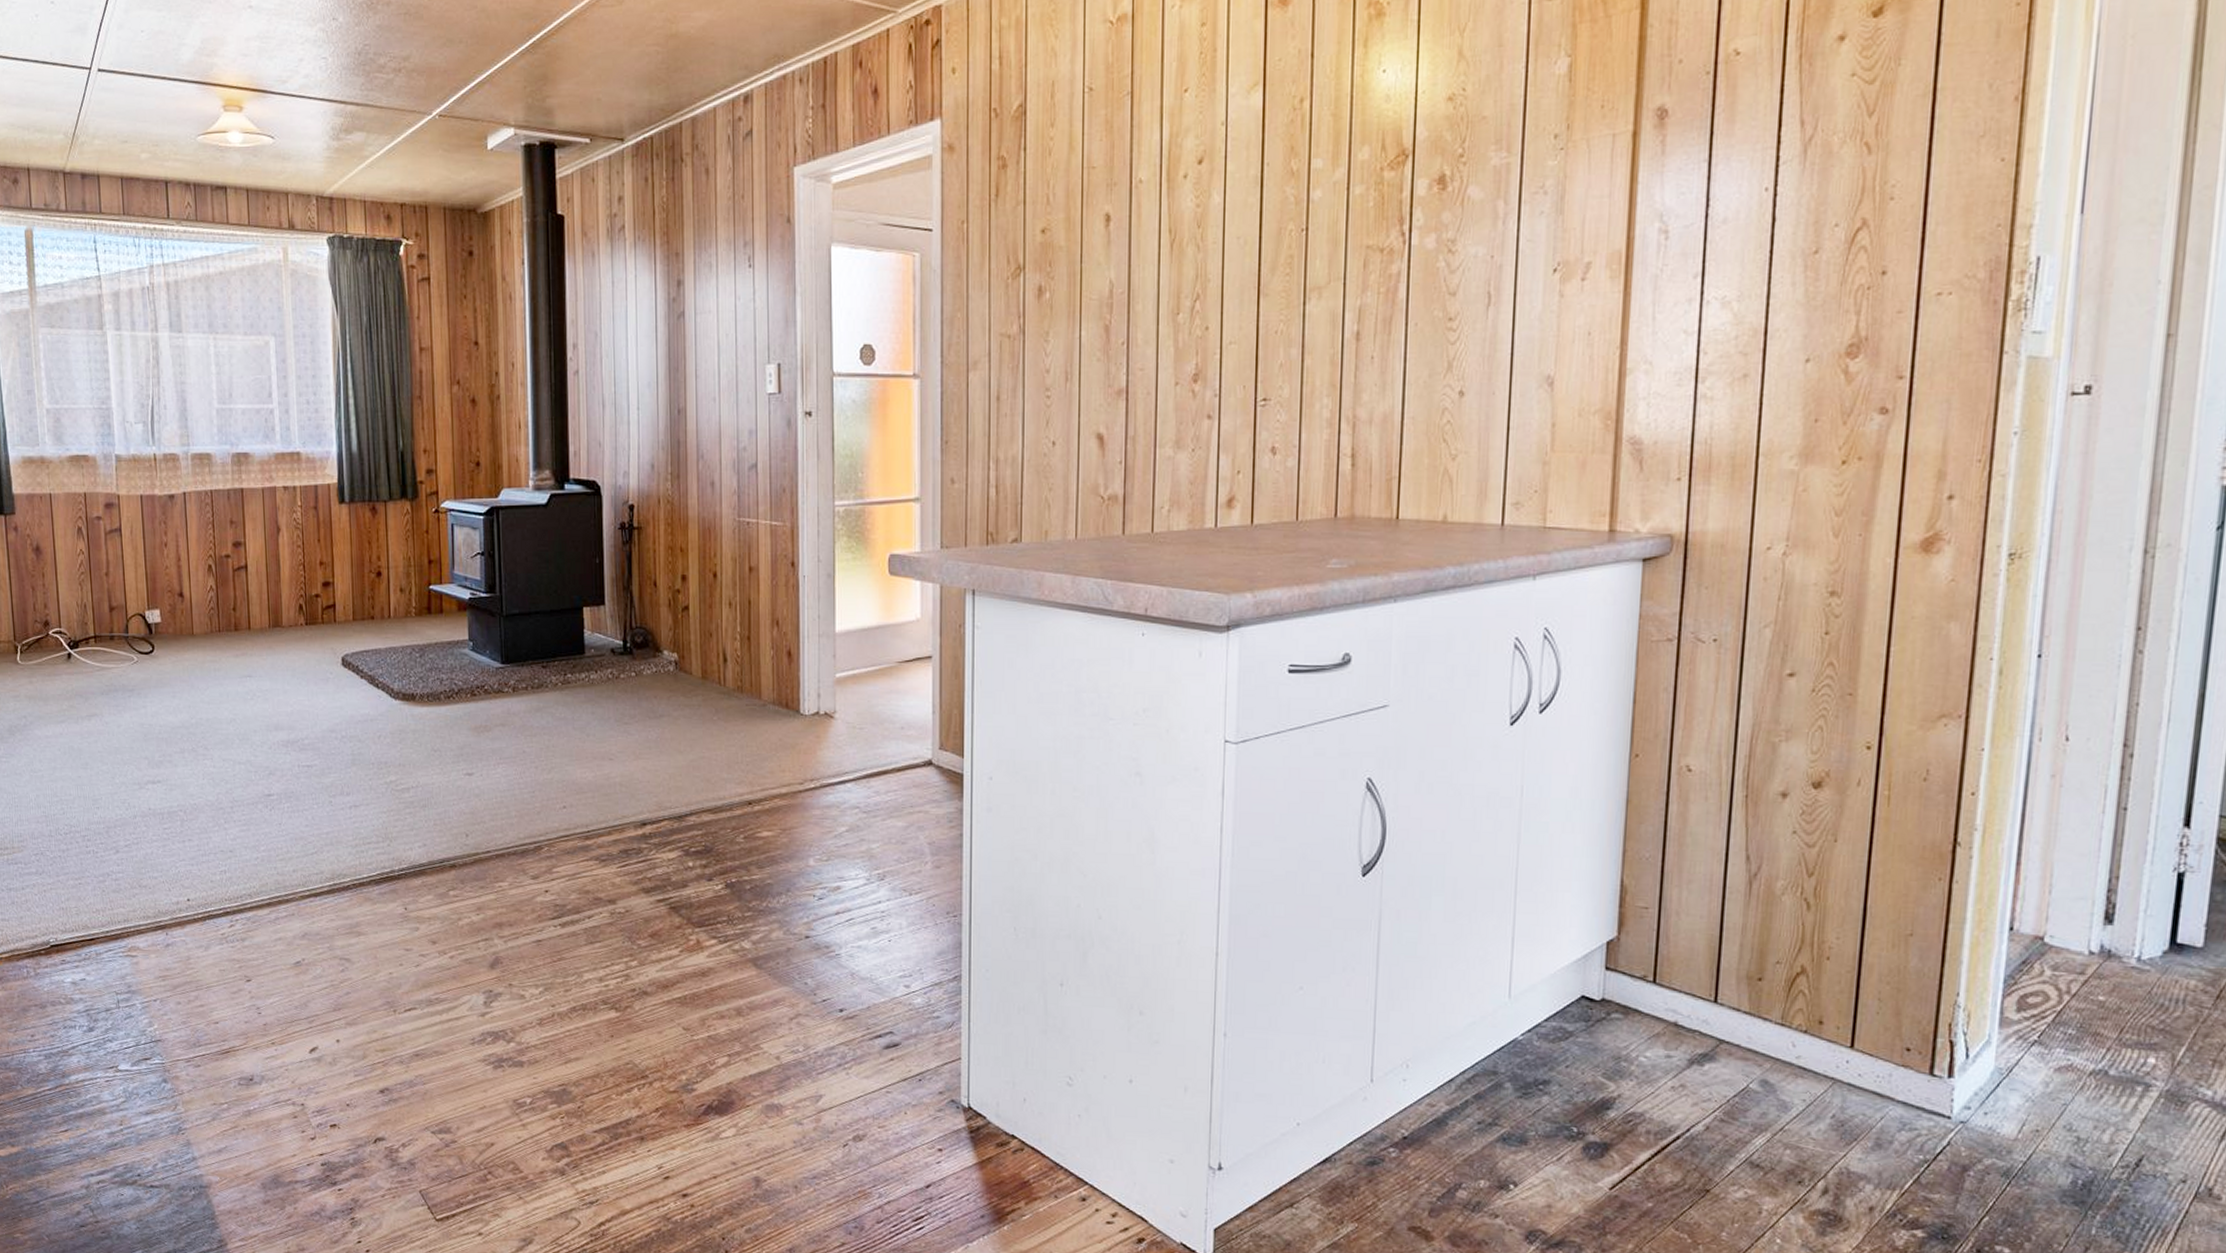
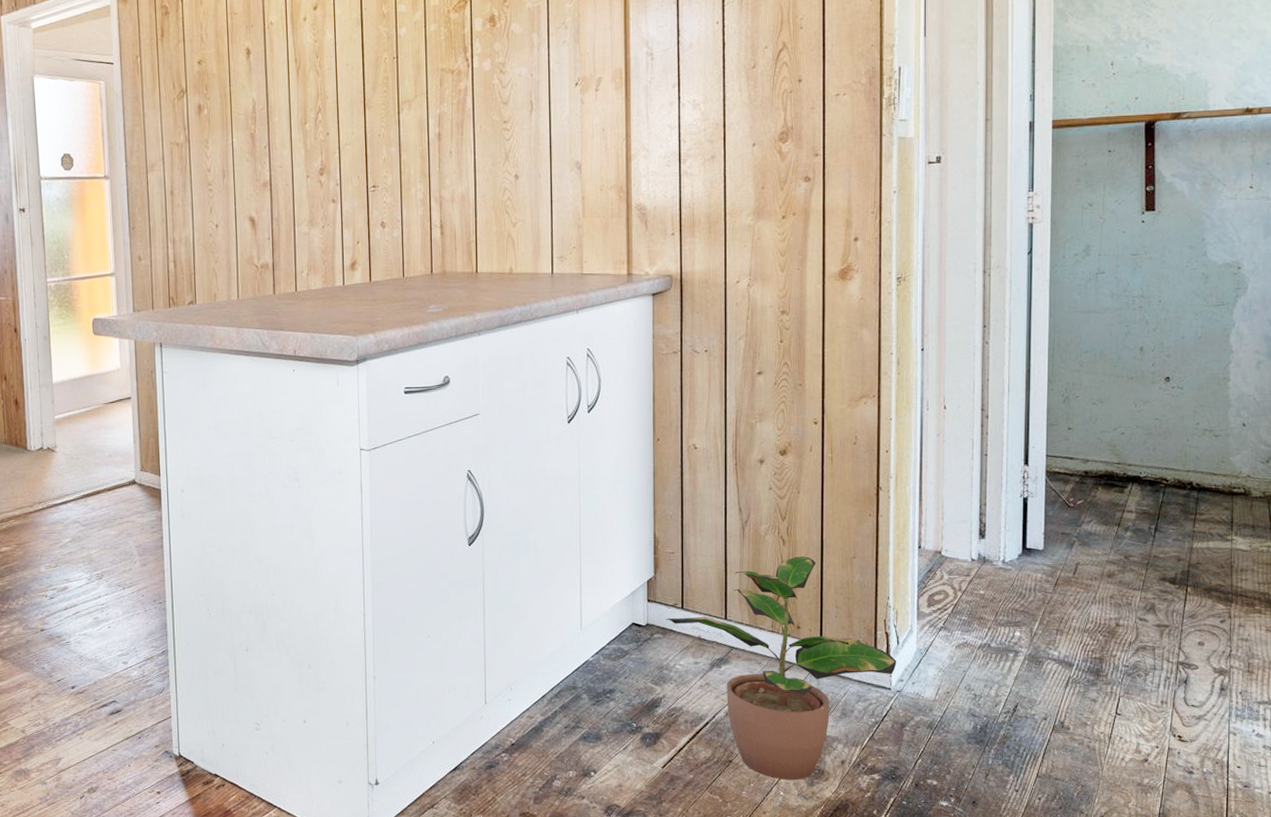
potted plant: none [1629,926,1964,1226] -> present [666,556,897,780]

